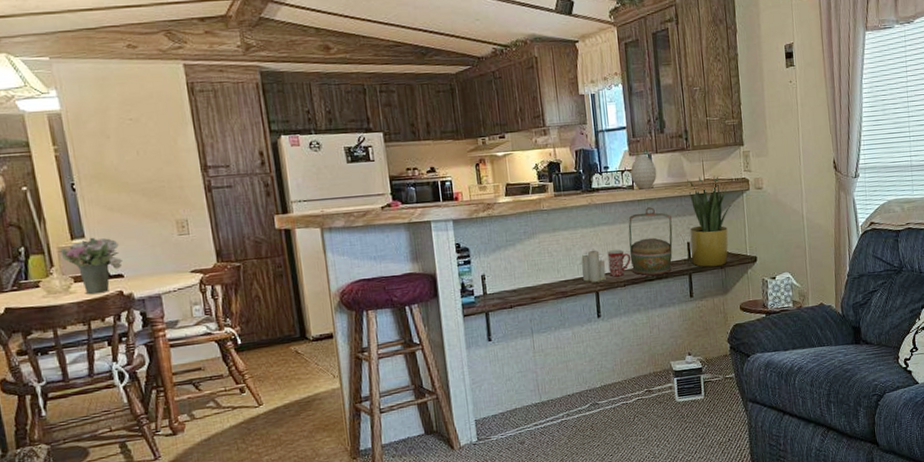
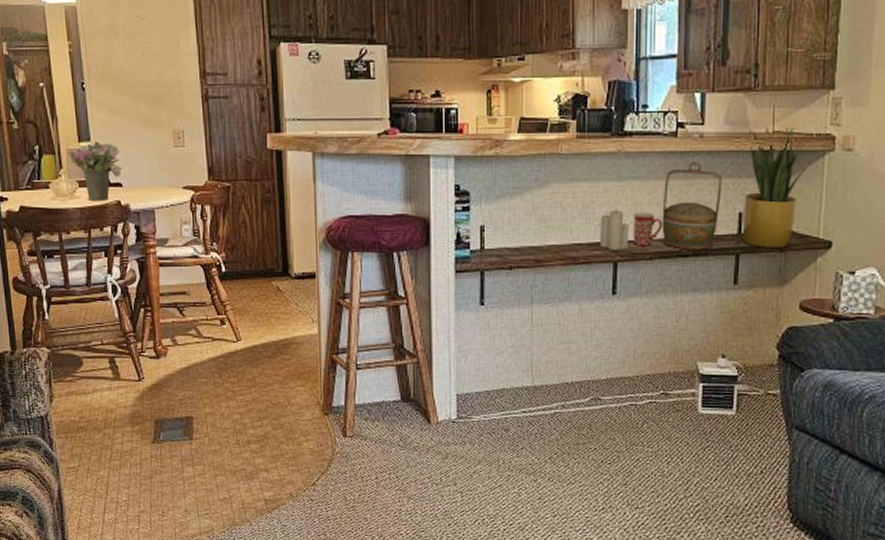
vase: present [631,153,657,190] -> none [676,91,711,138]

